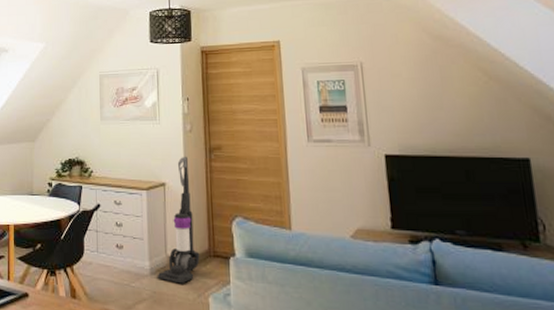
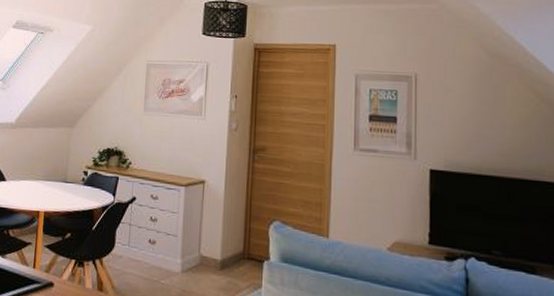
vacuum cleaner: present [157,156,200,284] -> none [188,154,234,285]

